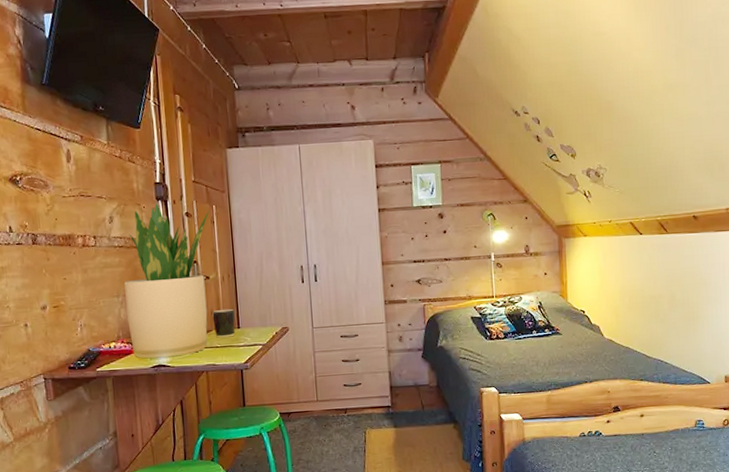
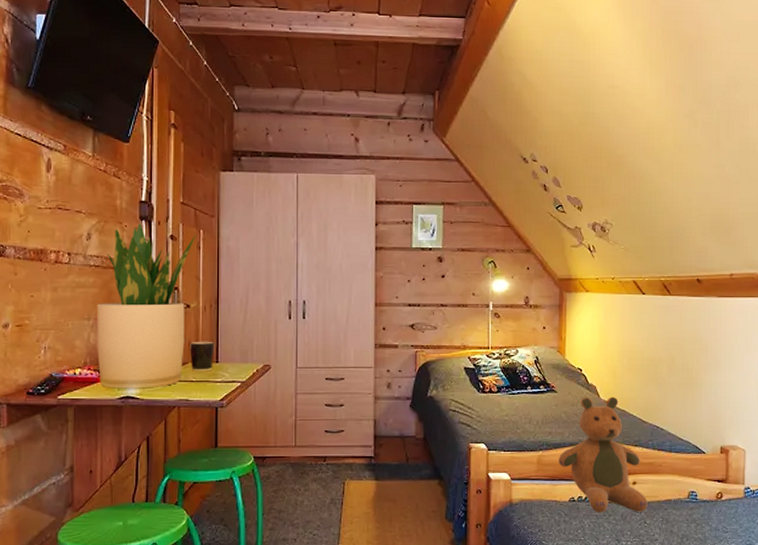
teddy bear: none [567,335,656,446] -> present [558,396,648,513]

